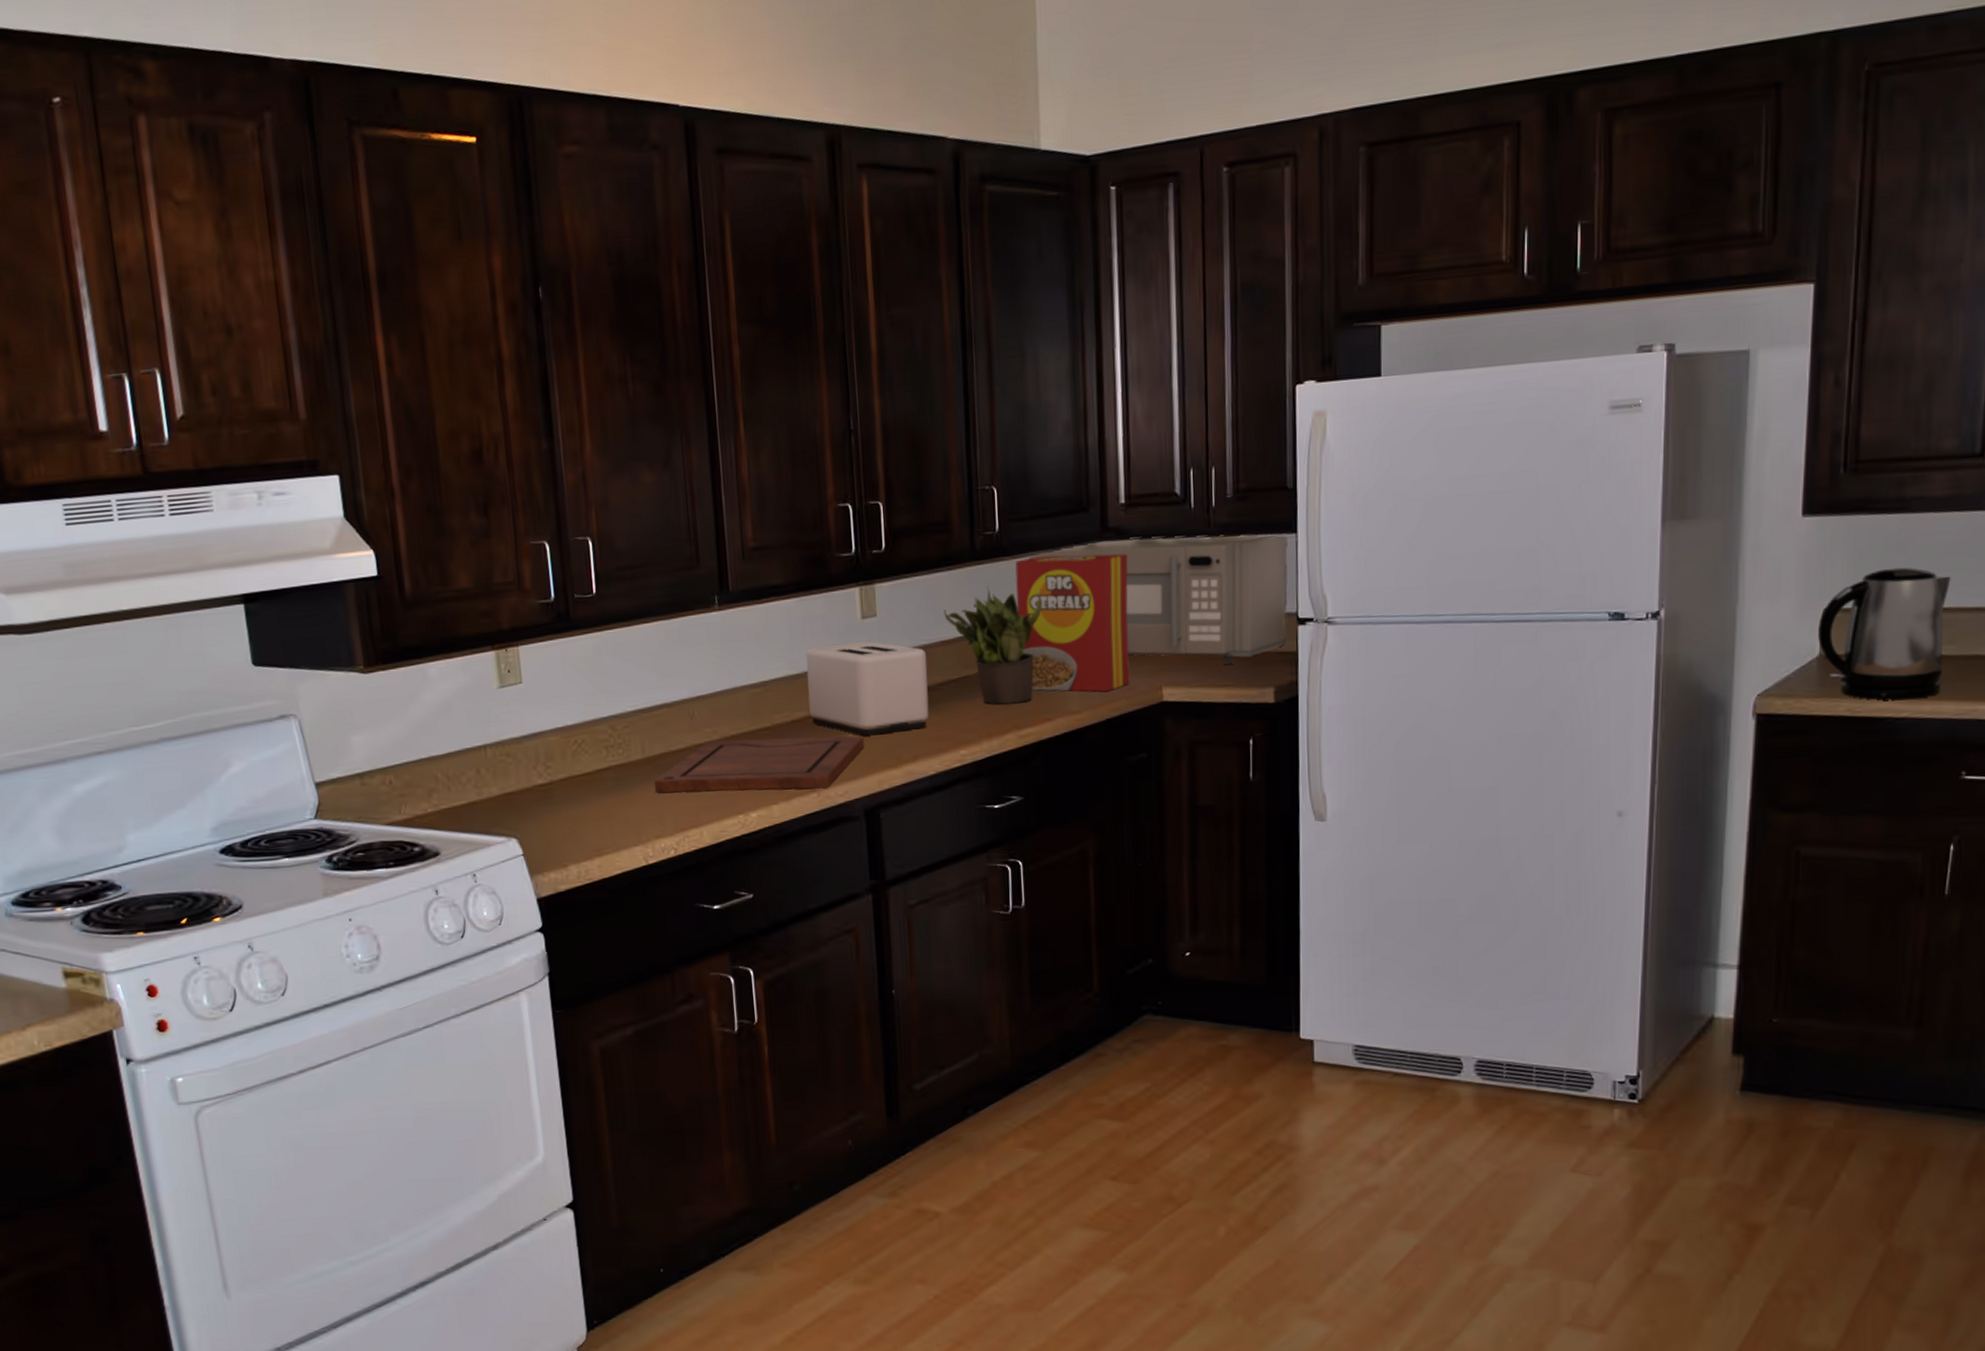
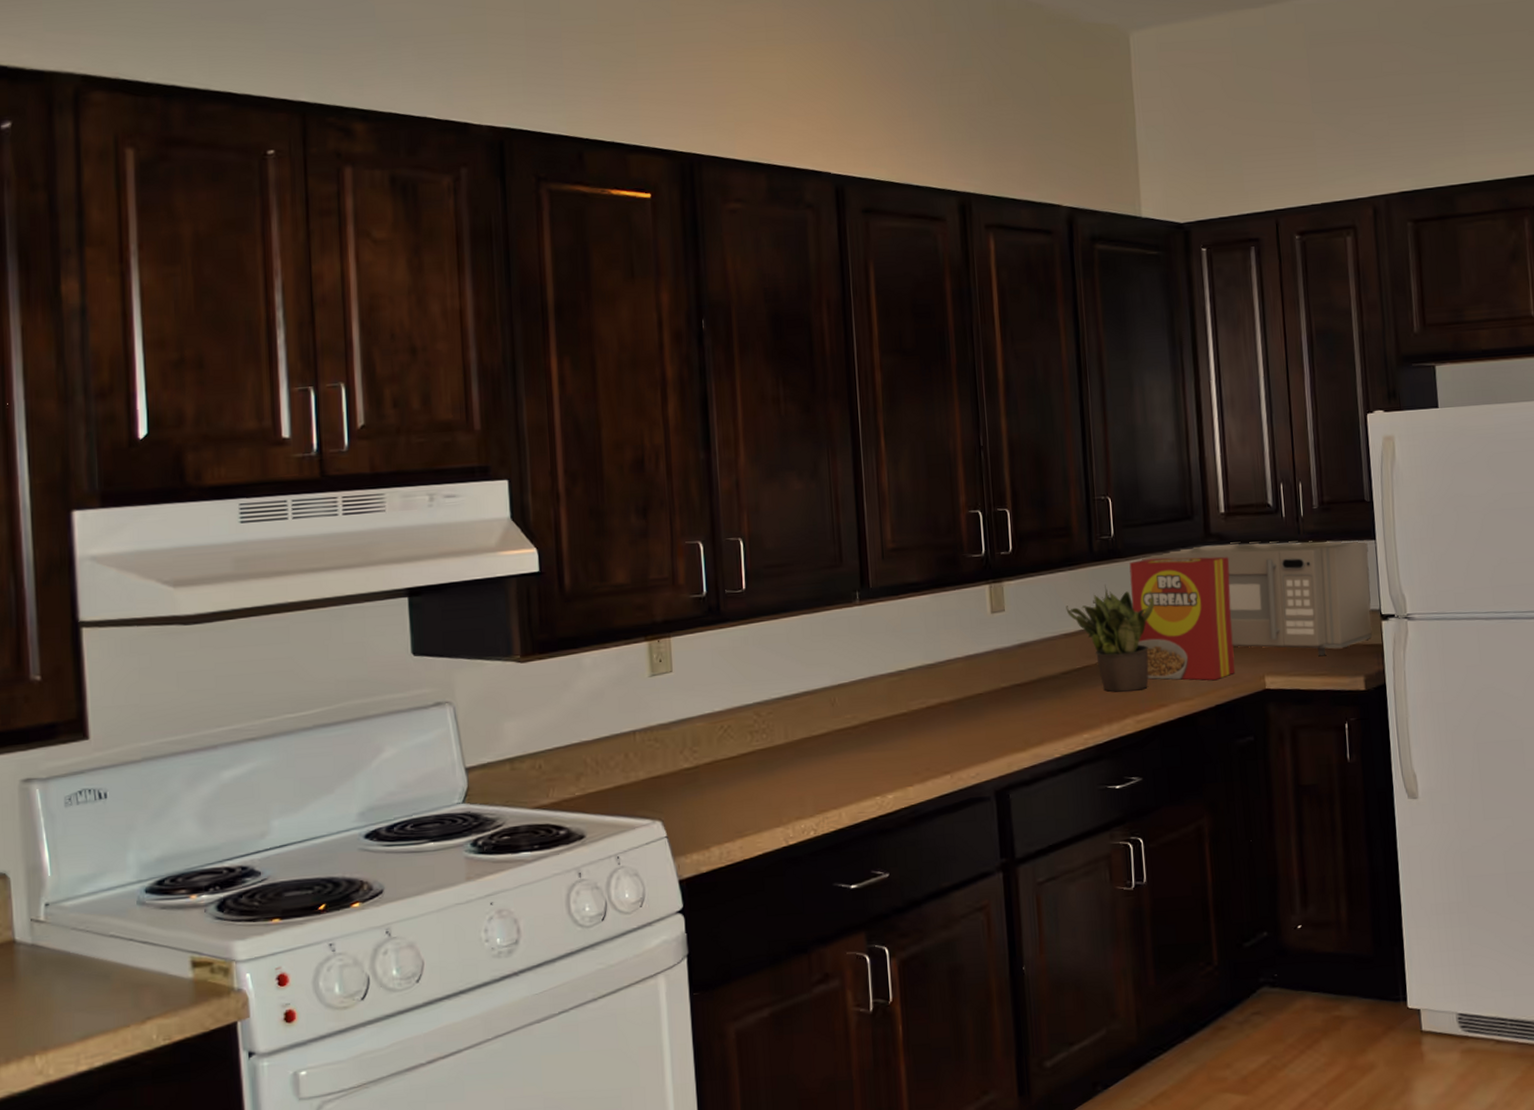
cutting board: present [654,735,865,793] -> none [796,720,995,776]
toaster: present [805,640,929,736] -> none [939,633,1054,721]

